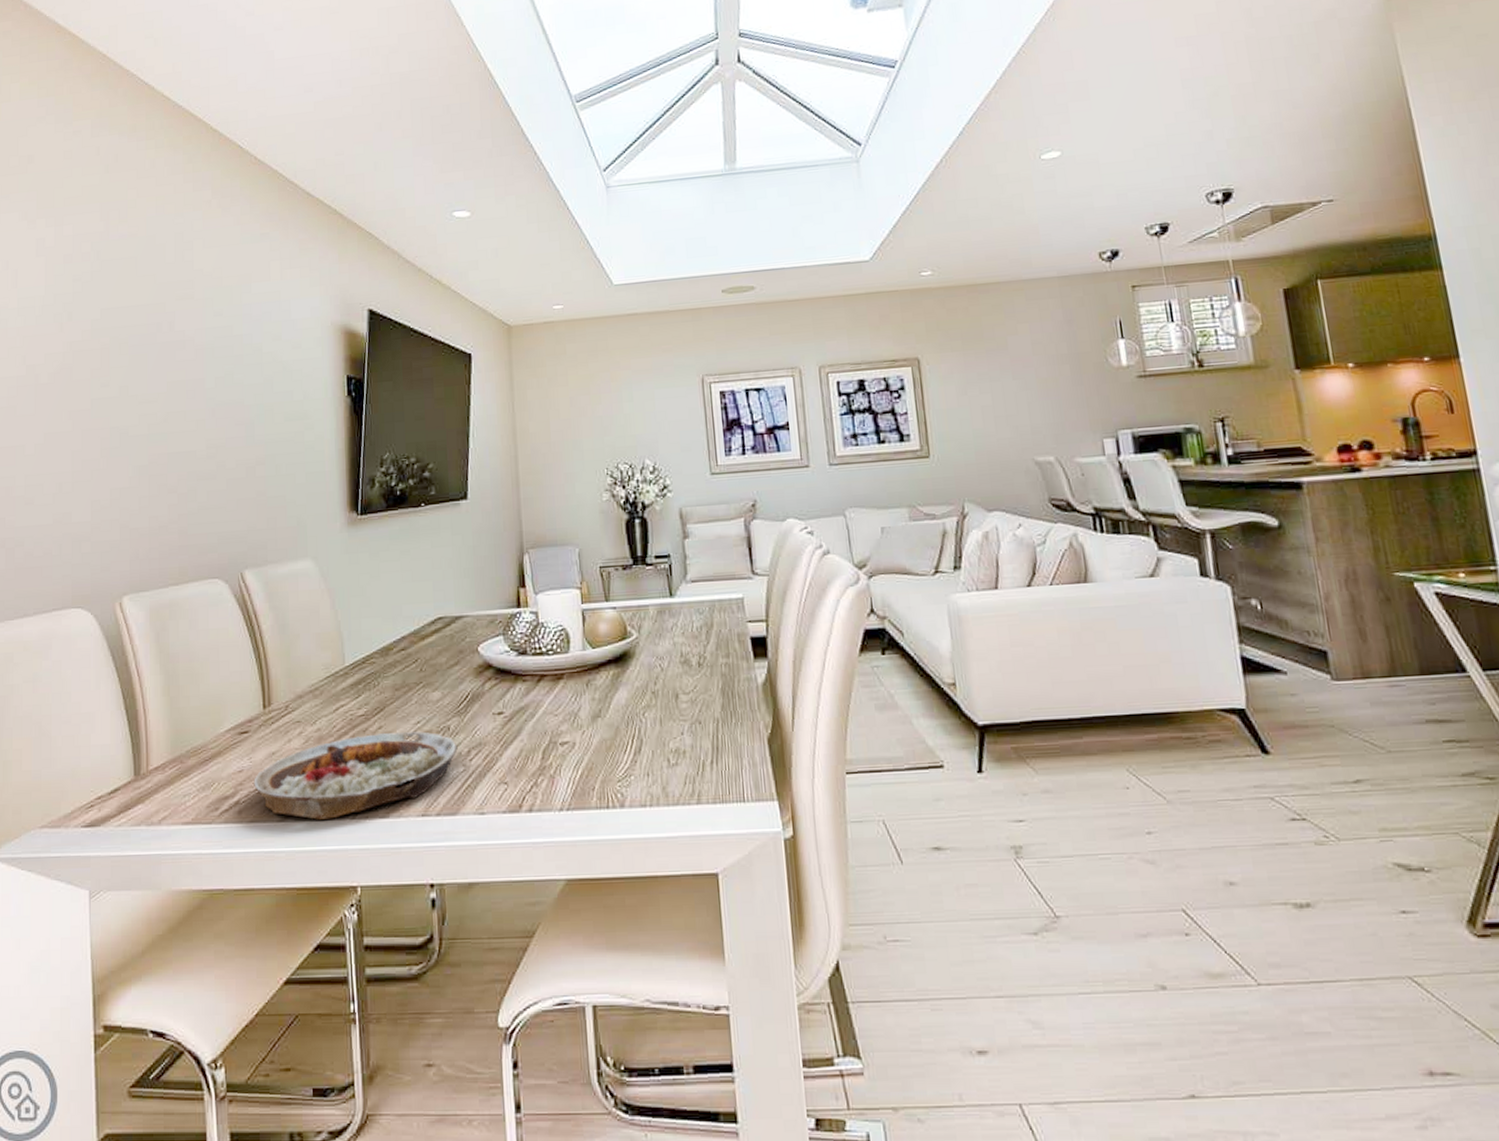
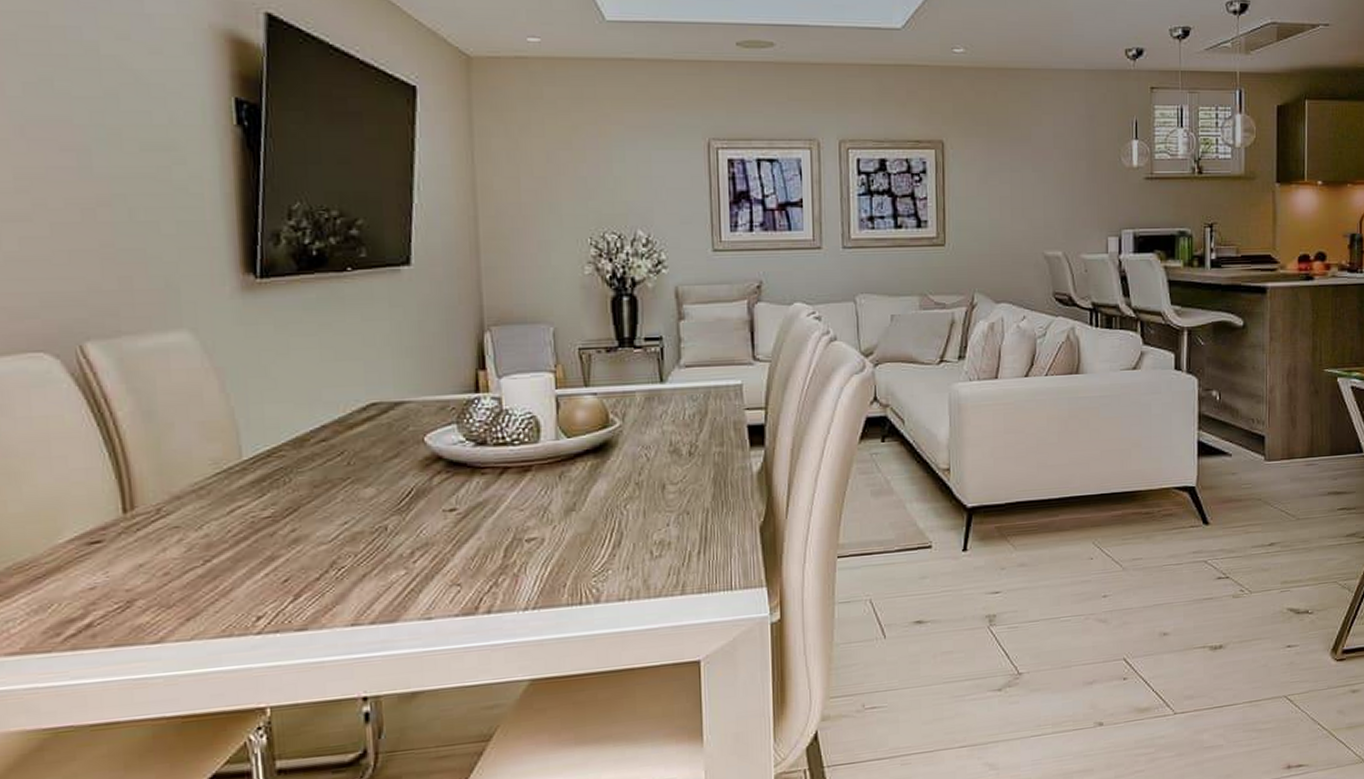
plate: present [254,731,458,820] -> none [113,533,398,638]

